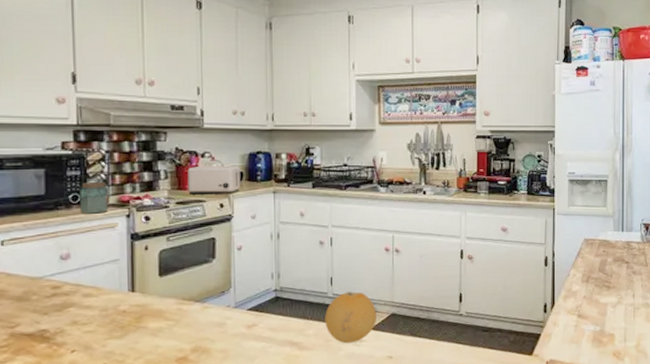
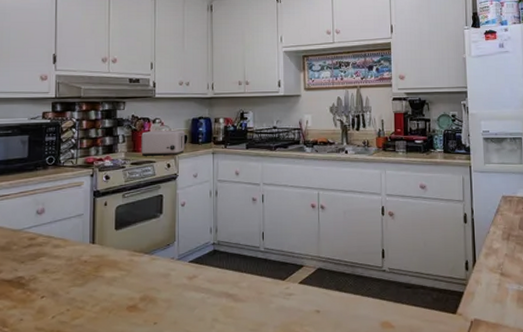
peanut butter: present [79,181,109,214] -> none [54,145,77,174]
fruit: present [325,291,376,344] -> none [257,246,304,297]

